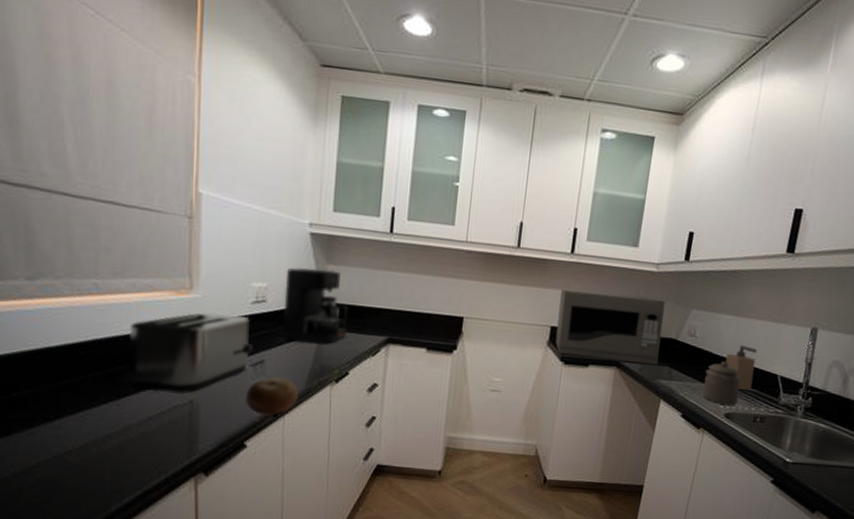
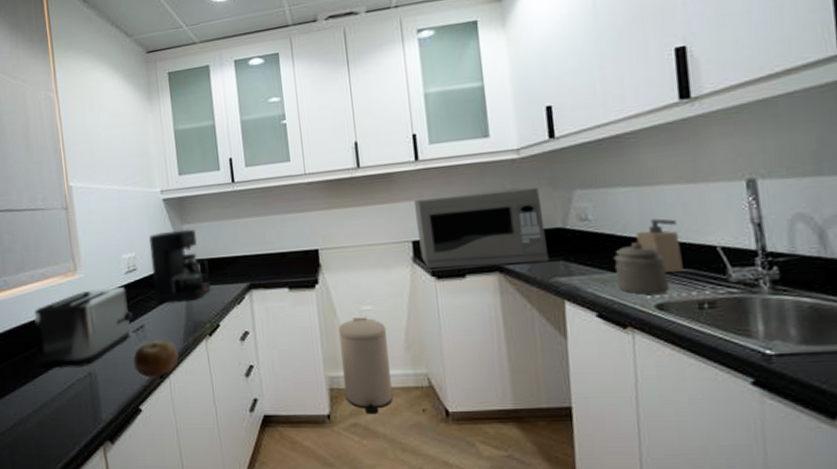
pedal bin: none [459,386,510,475] -> present [338,317,393,415]

